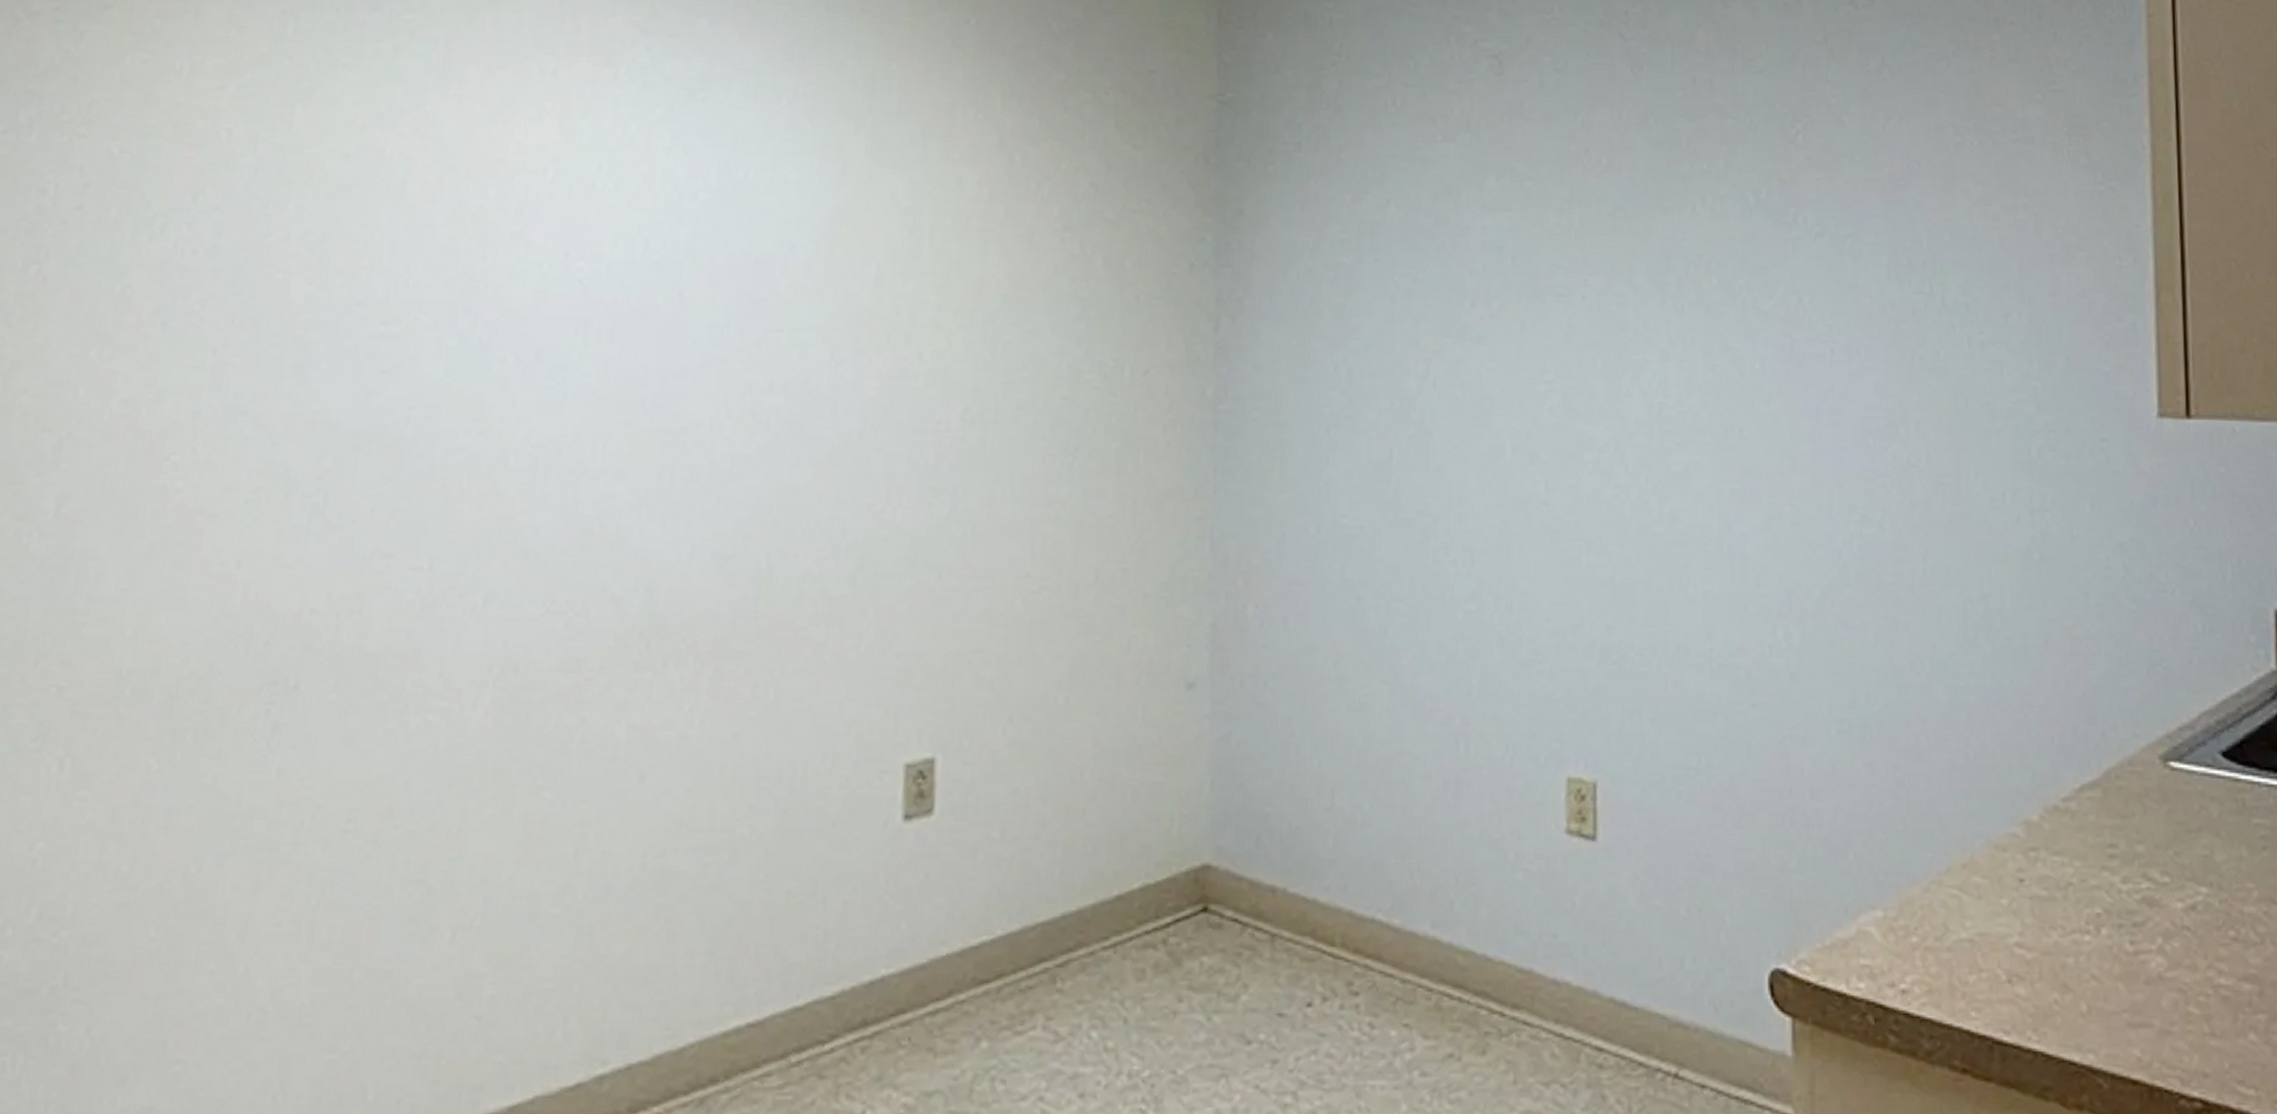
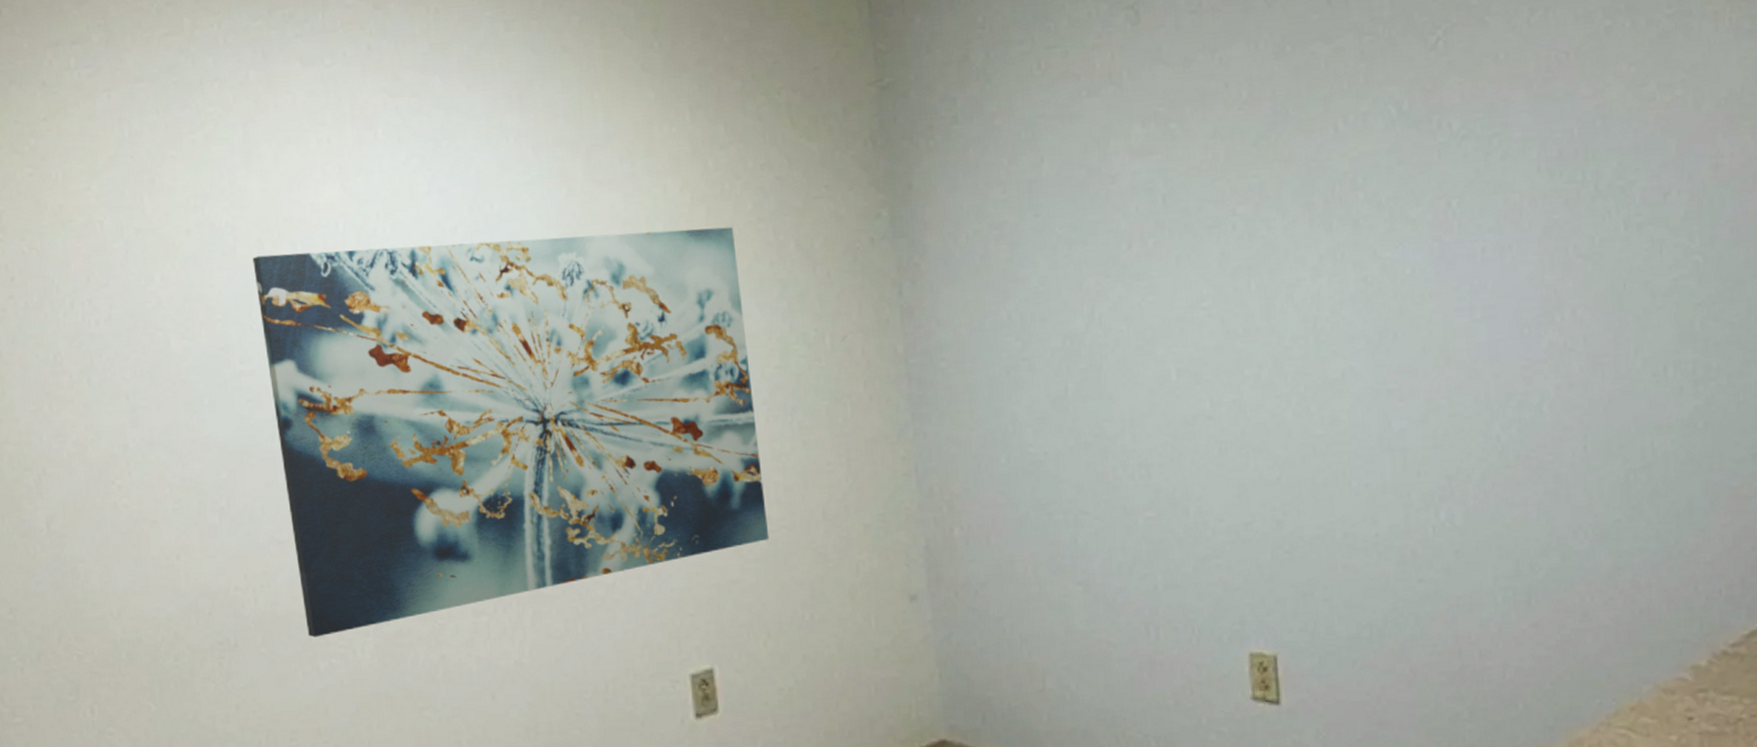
wall art: none [401,196,1034,684] -> present [252,226,770,638]

